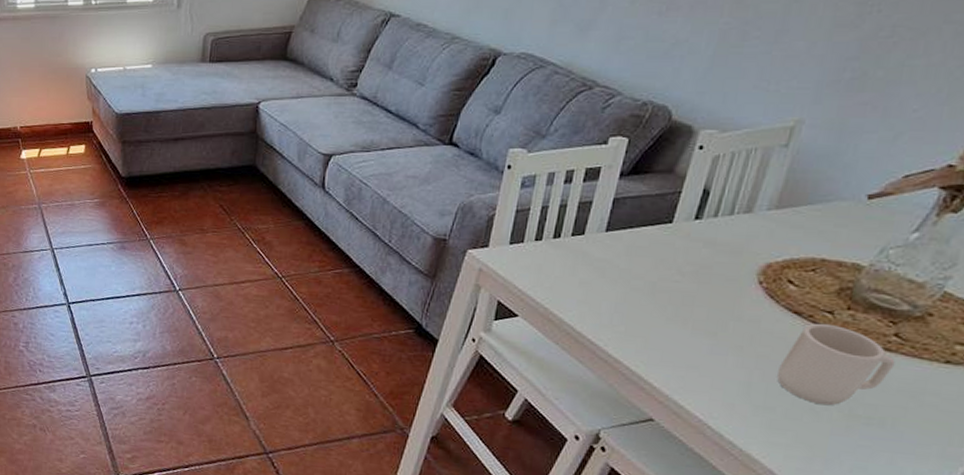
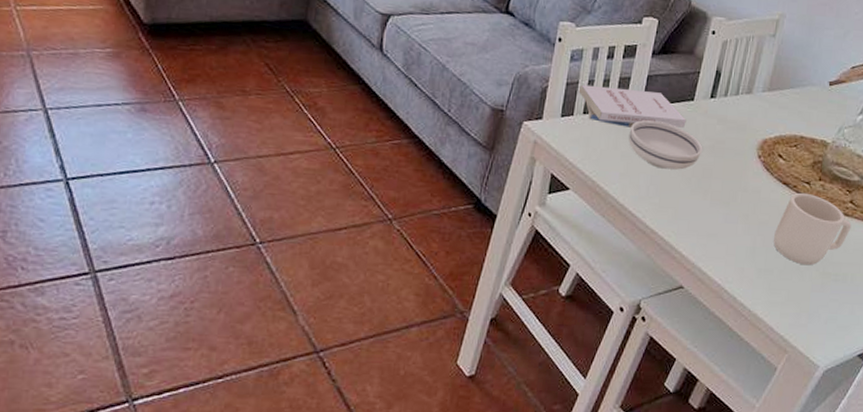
books: none [529,211,662,253] -> present [578,84,686,128]
bowl: none [588,244,684,297] -> present [628,119,703,170]

